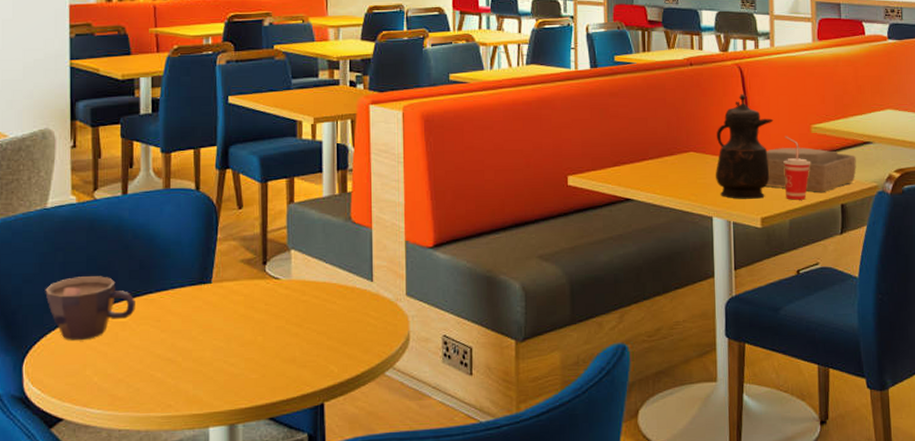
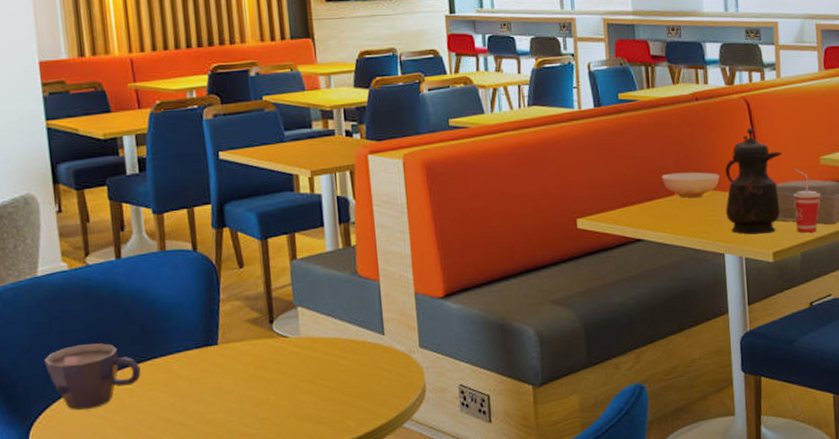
bowl: none [653,135,711,160] -> present [661,172,720,198]

